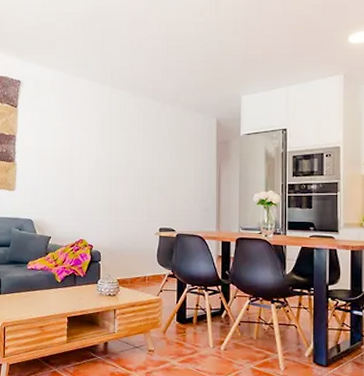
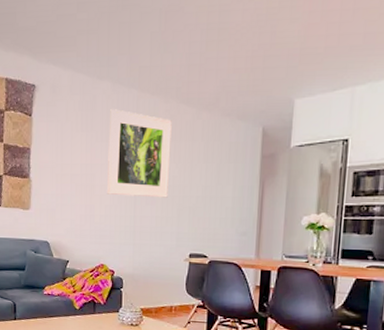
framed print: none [84,102,140,179] -> present [106,109,172,198]

